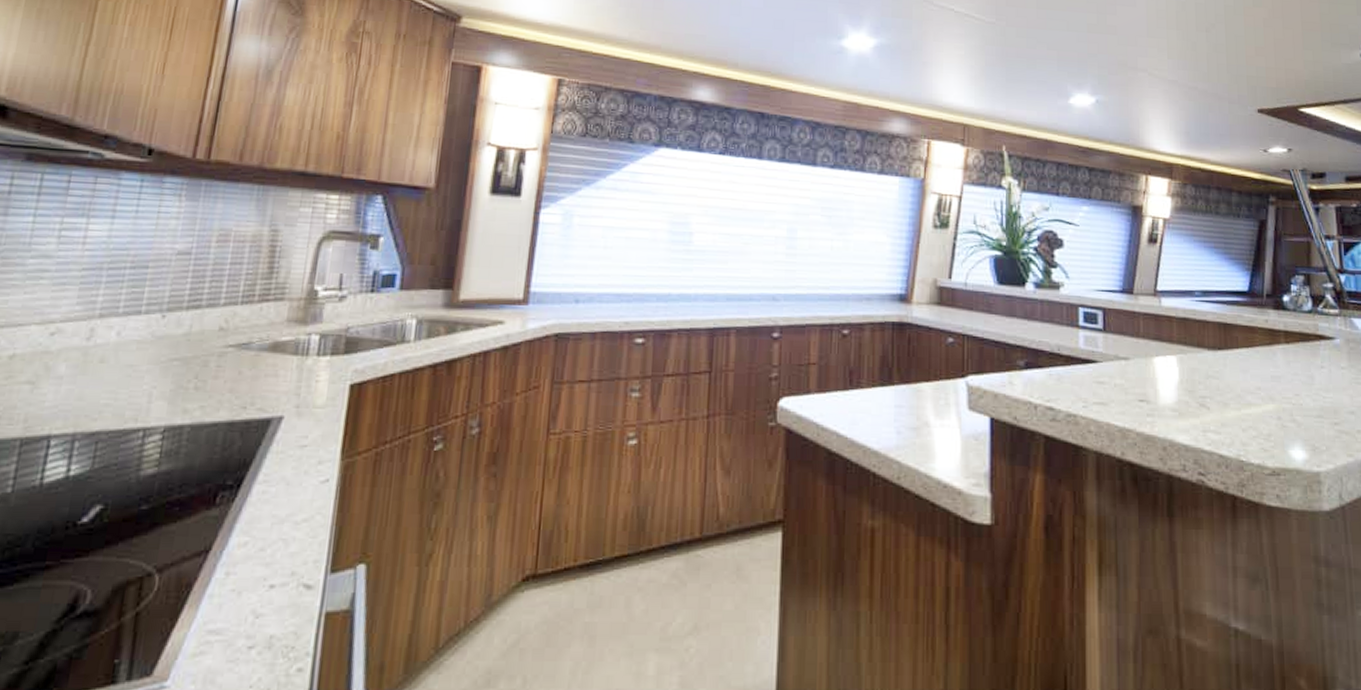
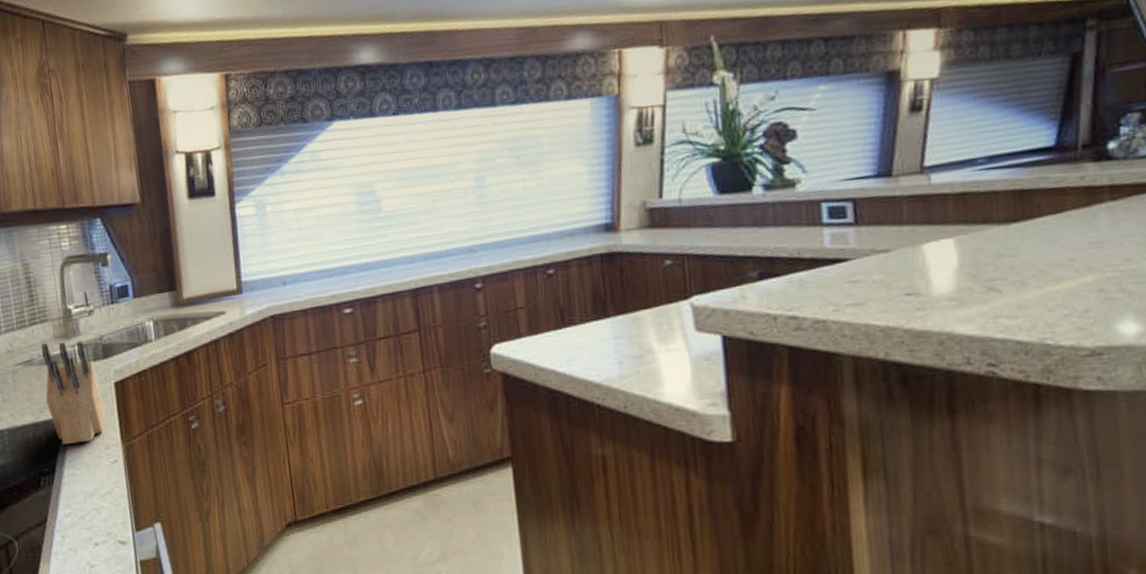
knife block: none [254,325,330,454] -> present [41,341,107,446]

